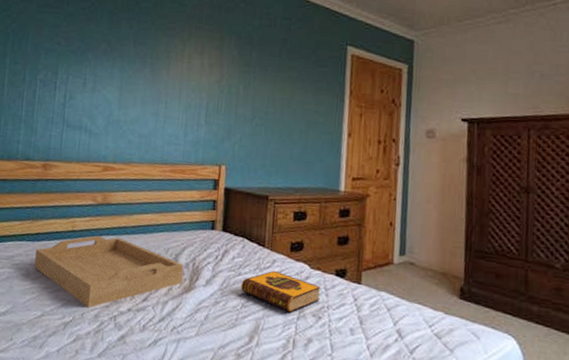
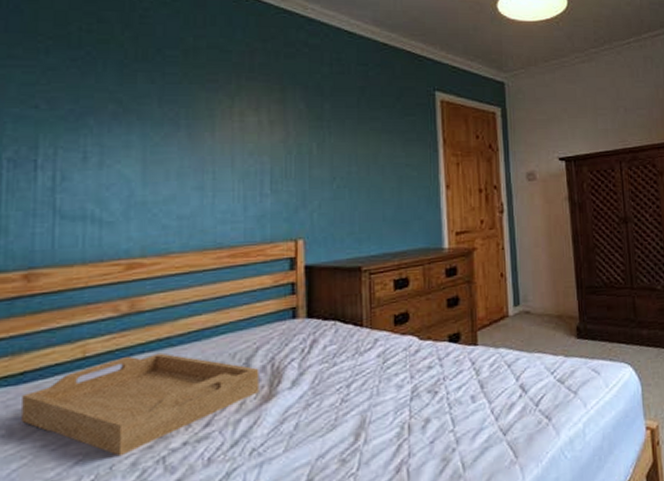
hardback book: present [241,270,321,313] -> none [338,350,434,395]

